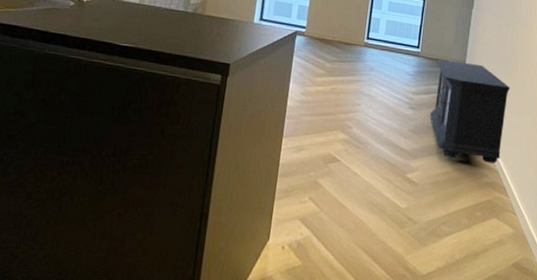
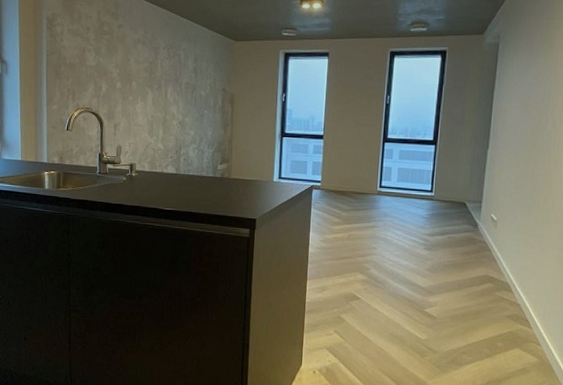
media console: present [429,59,510,164] -> none [445,201,531,298]

